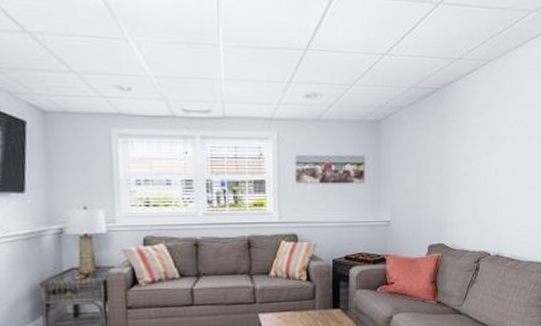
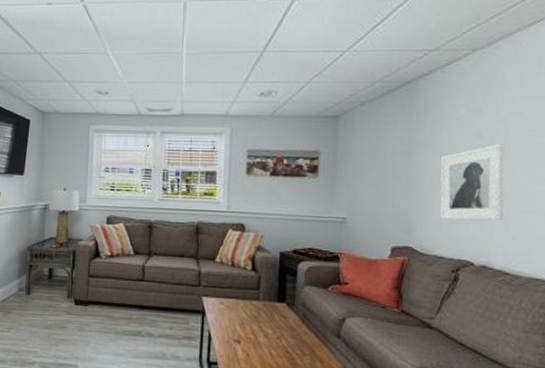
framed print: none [464,147,511,216] -> present [439,144,505,221]

